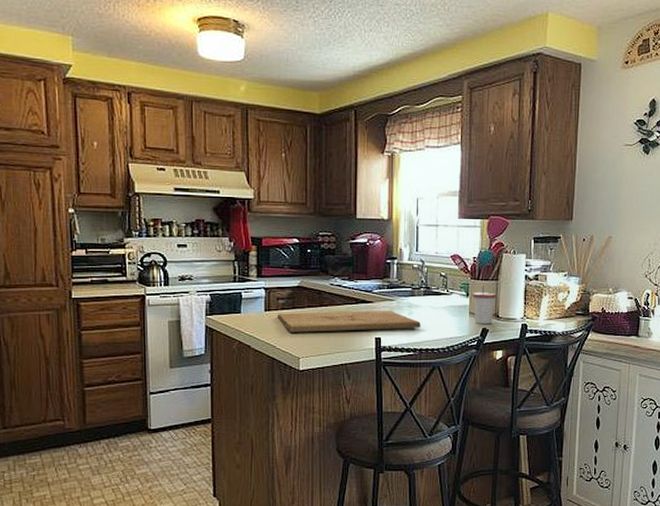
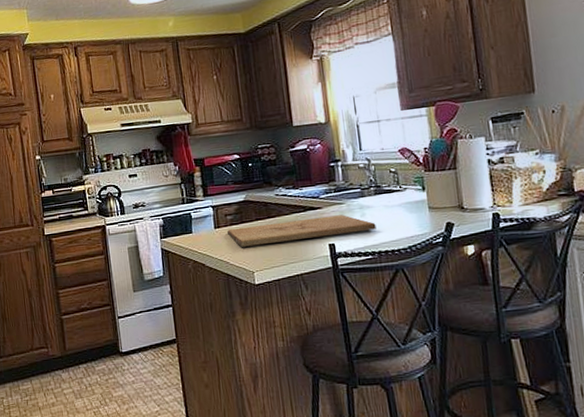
cup: present [472,286,497,325] -> none [428,177,458,218]

